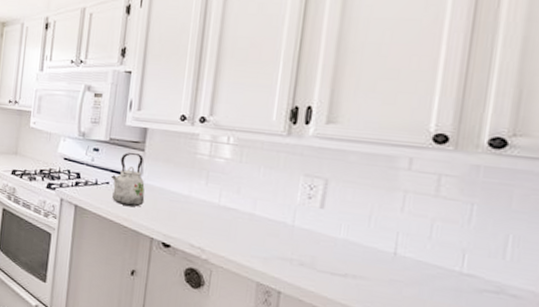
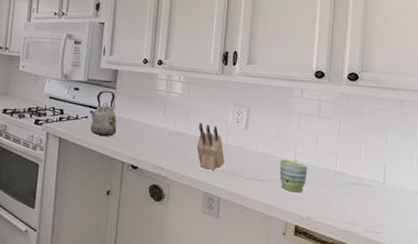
knife block: none [249,195,289,257] -> present [196,122,225,170]
mug: none [369,249,414,297] -> present [279,158,307,193]

